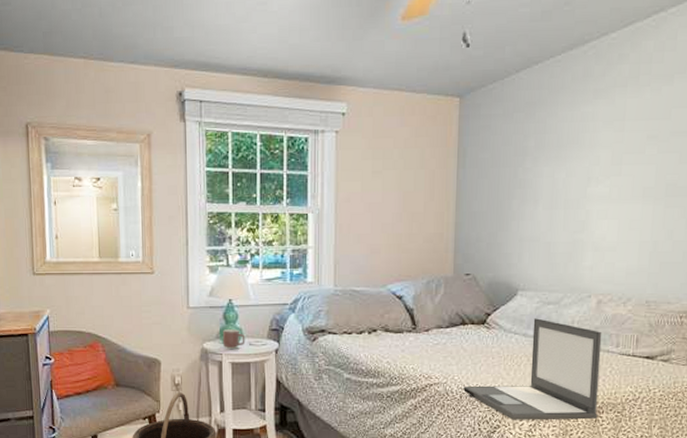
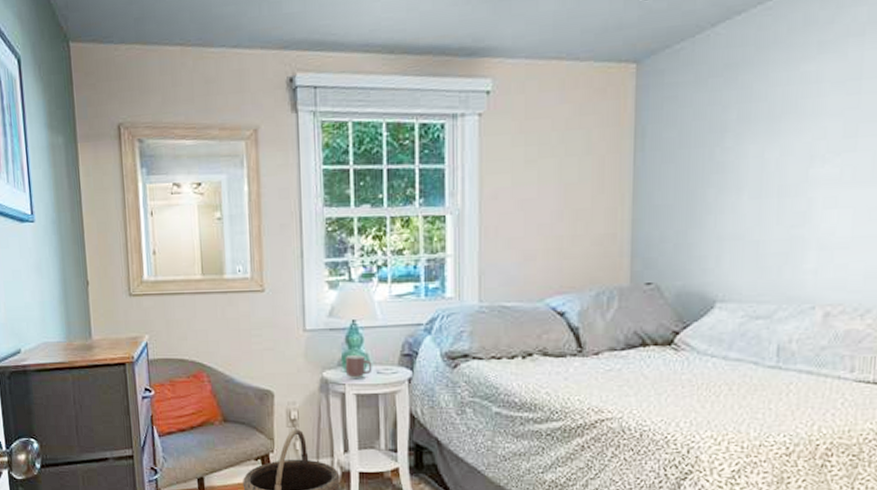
laptop: present [463,318,602,420] -> none [644,337,831,465]

